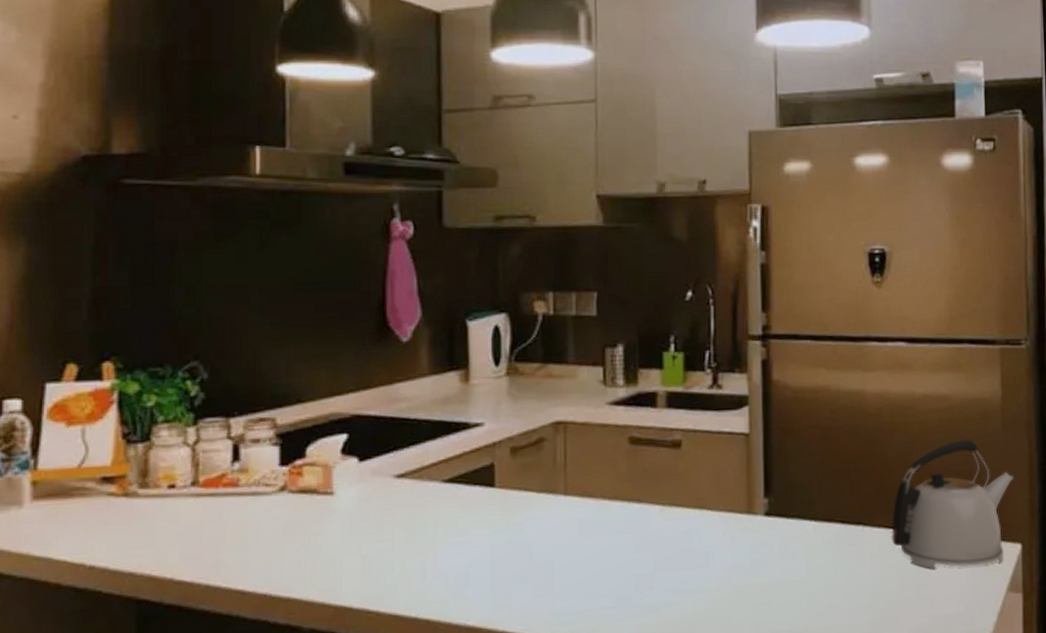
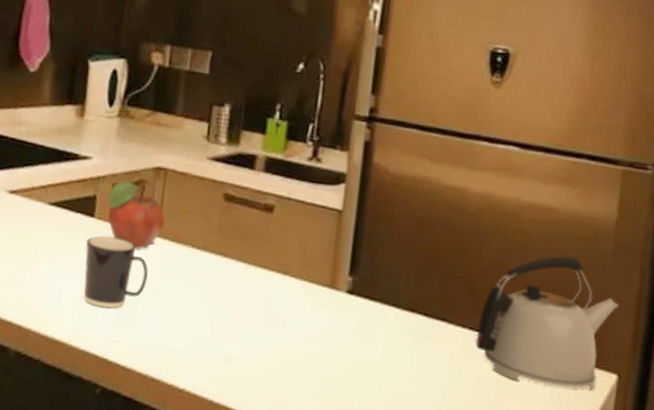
mug: none [489,504,562,582] -> present [84,235,149,308]
fruit: none [507,441,572,512] -> present [108,182,166,250]

